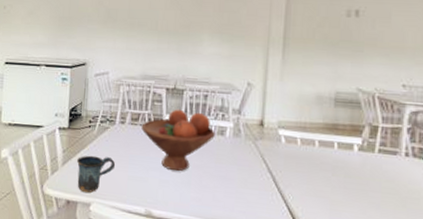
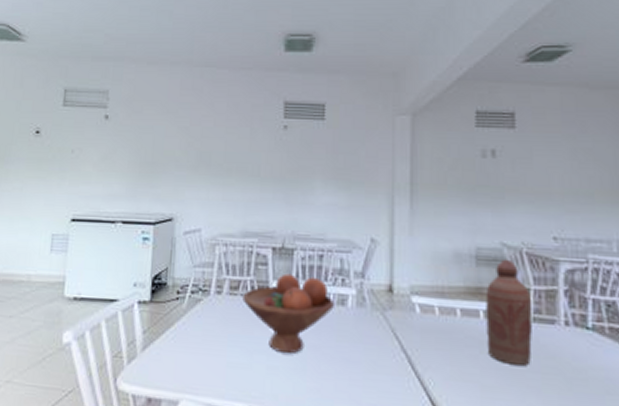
mug: present [77,155,115,193] -> none [161,336,209,387]
bottle: none [338,101,380,186] -> present [485,259,533,366]

